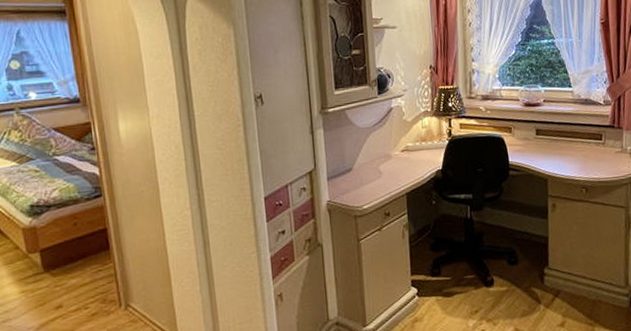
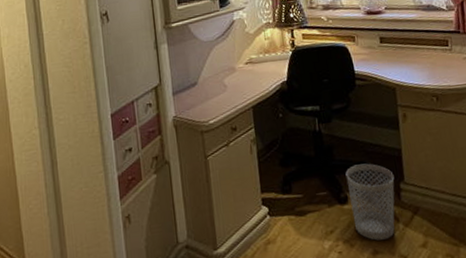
wastebasket: none [493,249,540,320] -> present [345,163,395,241]

